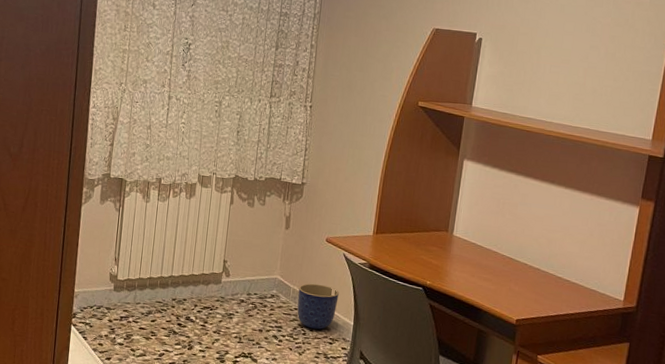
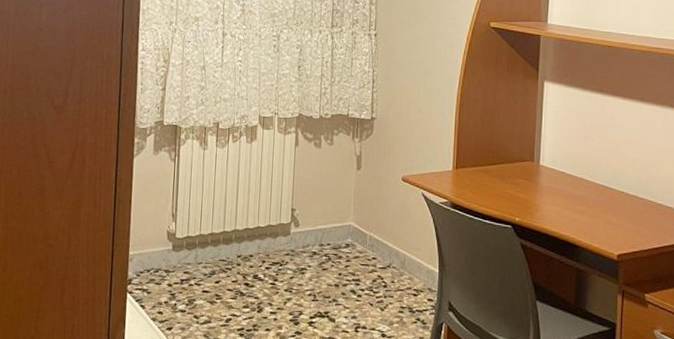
planter: present [297,283,339,330] -> none [375,228,420,280]

